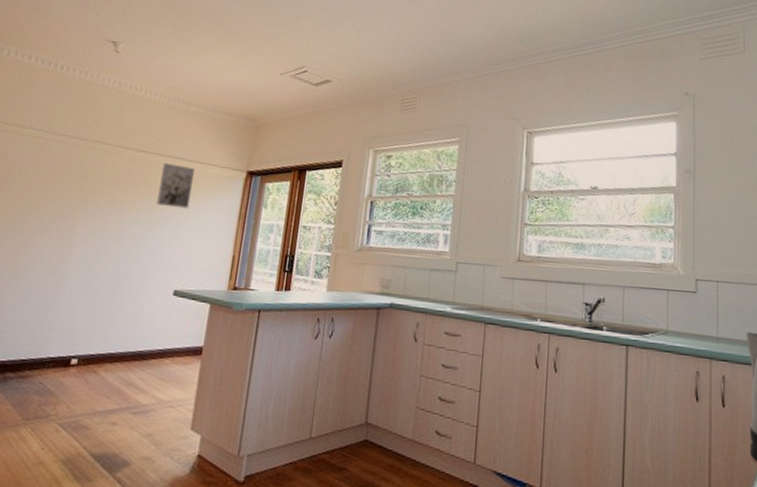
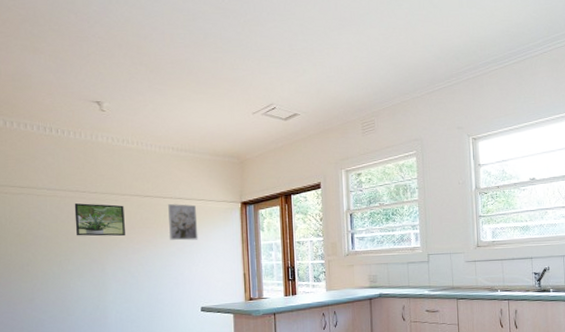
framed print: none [52,149,114,194] -> present [74,203,125,237]

